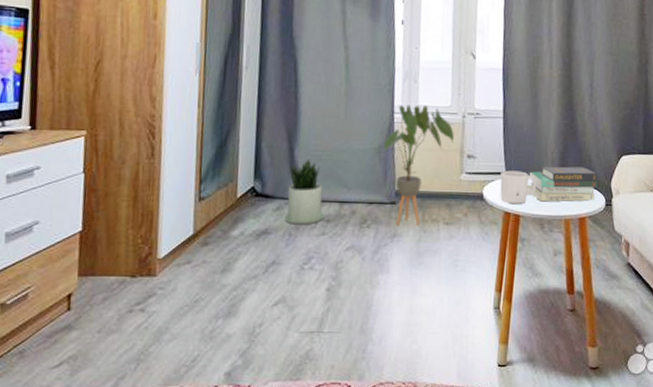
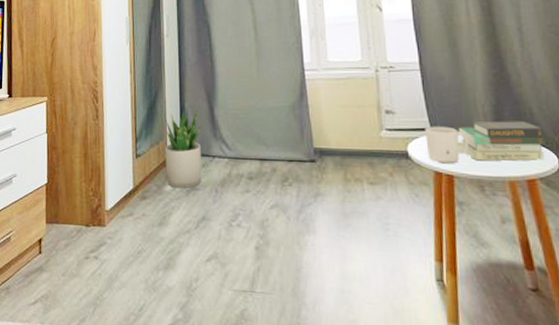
planter: none [234,149,278,233] -> present [166,108,202,189]
planter: present [284,158,326,225] -> none [210,117,248,182]
house plant: present [383,104,454,226] -> none [297,60,369,185]

